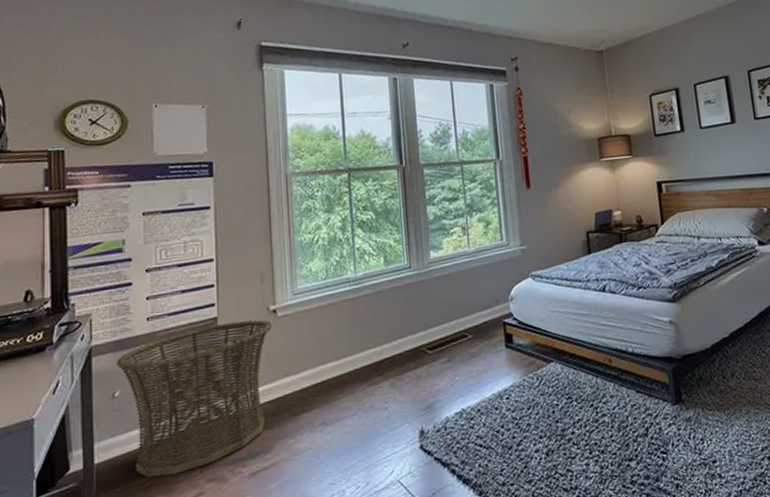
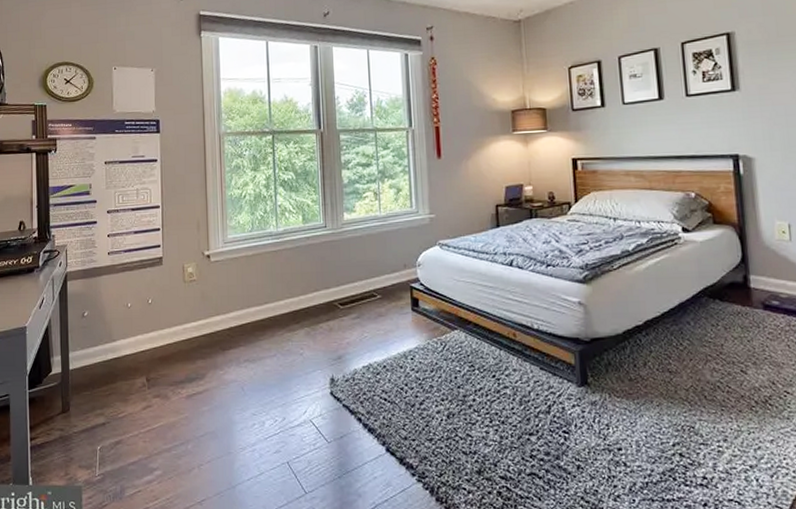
basket: present [116,319,272,478] -> none [85,262,206,387]

